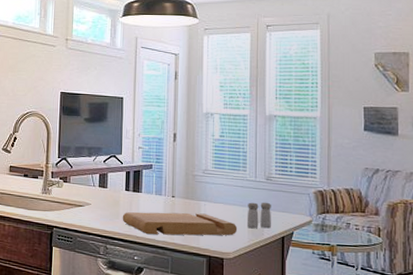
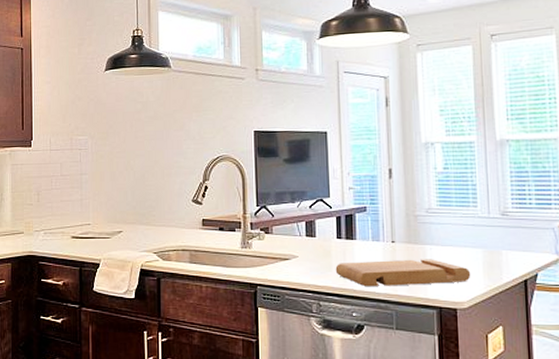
salt and pepper shaker: present [247,202,271,228] -> none [481,241,511,272]

